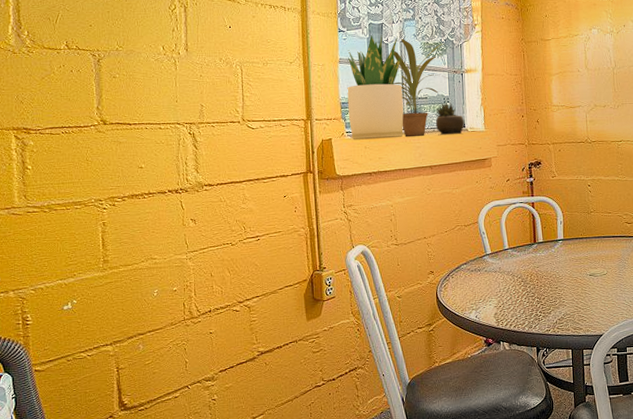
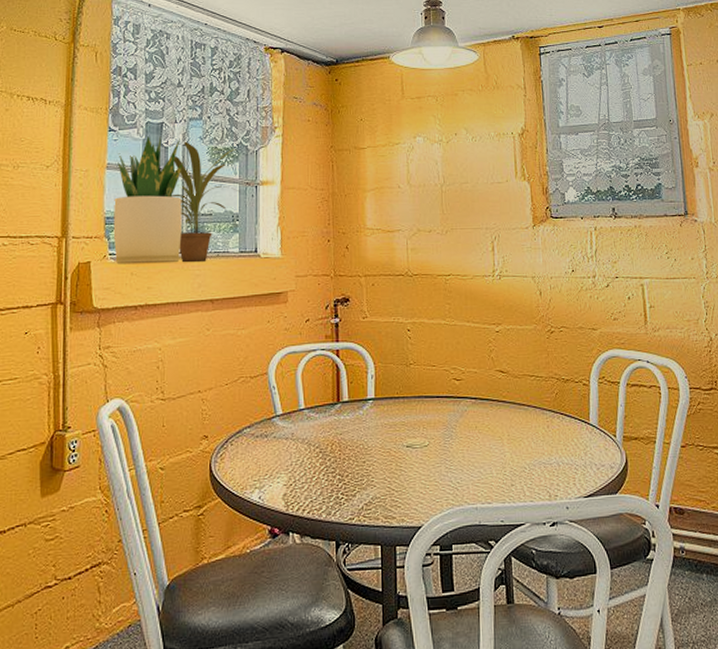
succulent plant: present [435,102,464,136] -> none [220,221,256,262]

